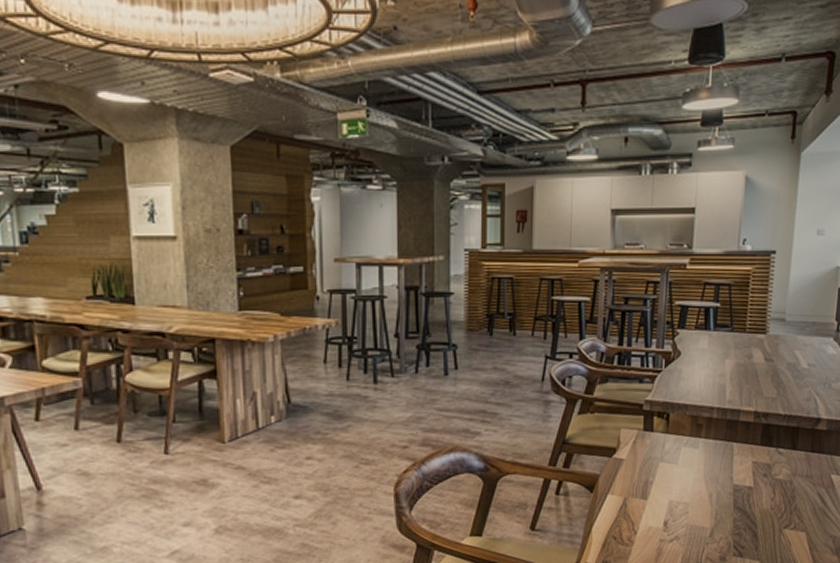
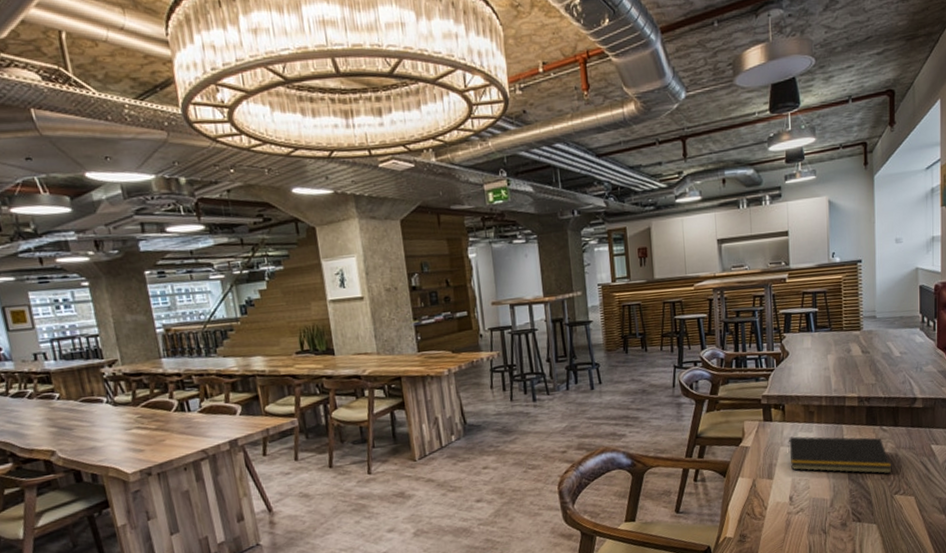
notepad: none [668,451,784,505] -> present [788,436,892,475]

